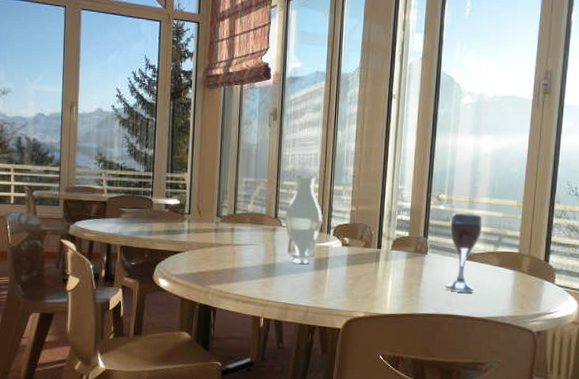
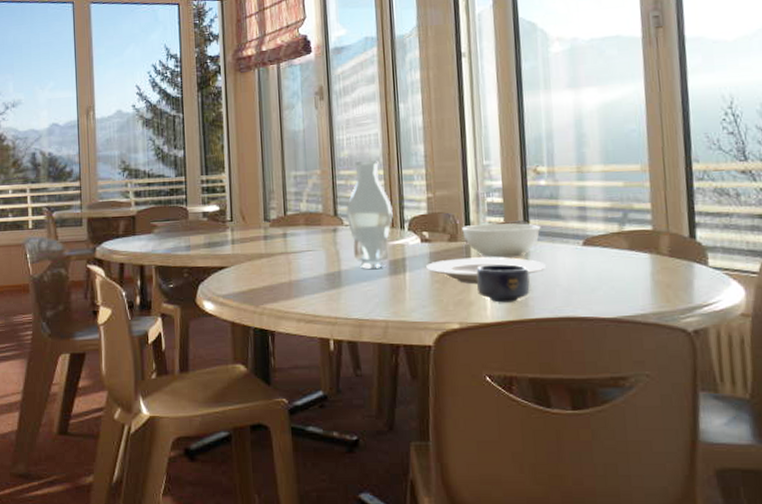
plate: none [344,261,436,283] -> present [426,257,546,285]
bowl: none [375,236,436,265] -> present [462,223,541,258]
mug: none [381,268,422,300] -> present [476,263,530,303]
cup: present [444,212,483,292] -> none [556,187,601,288]

